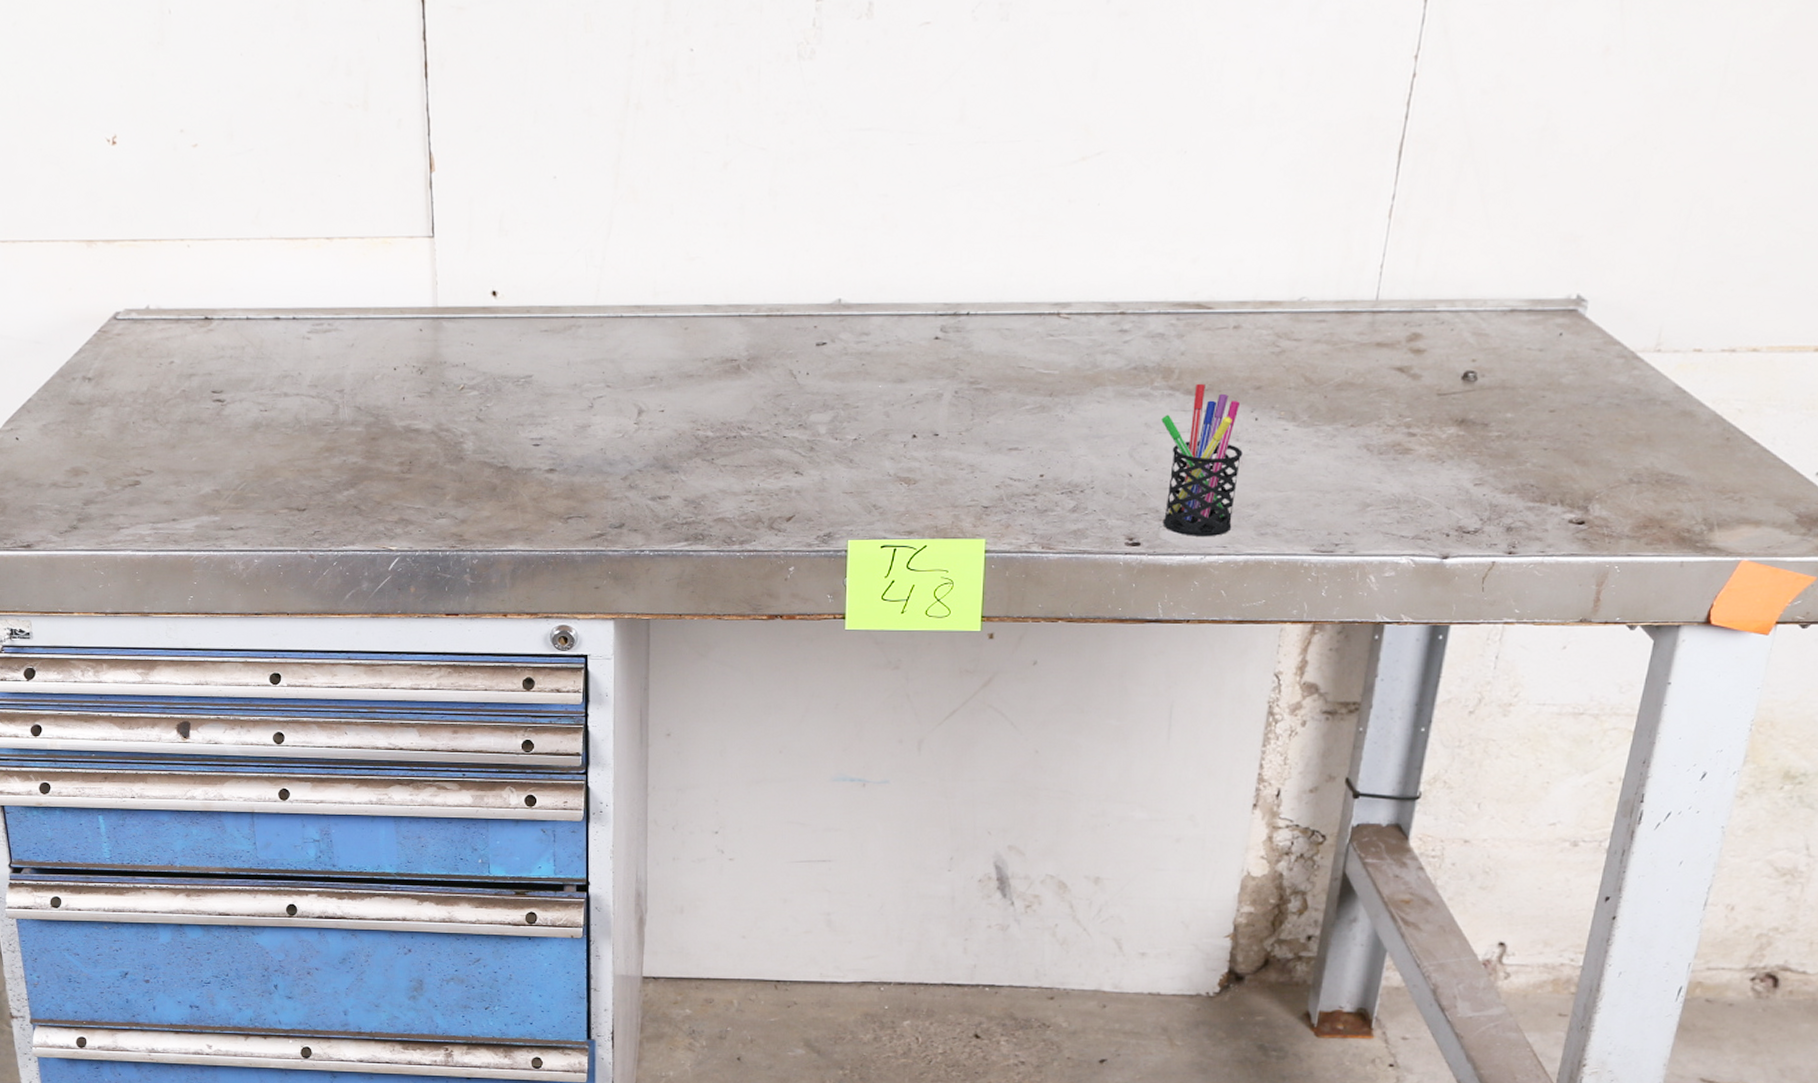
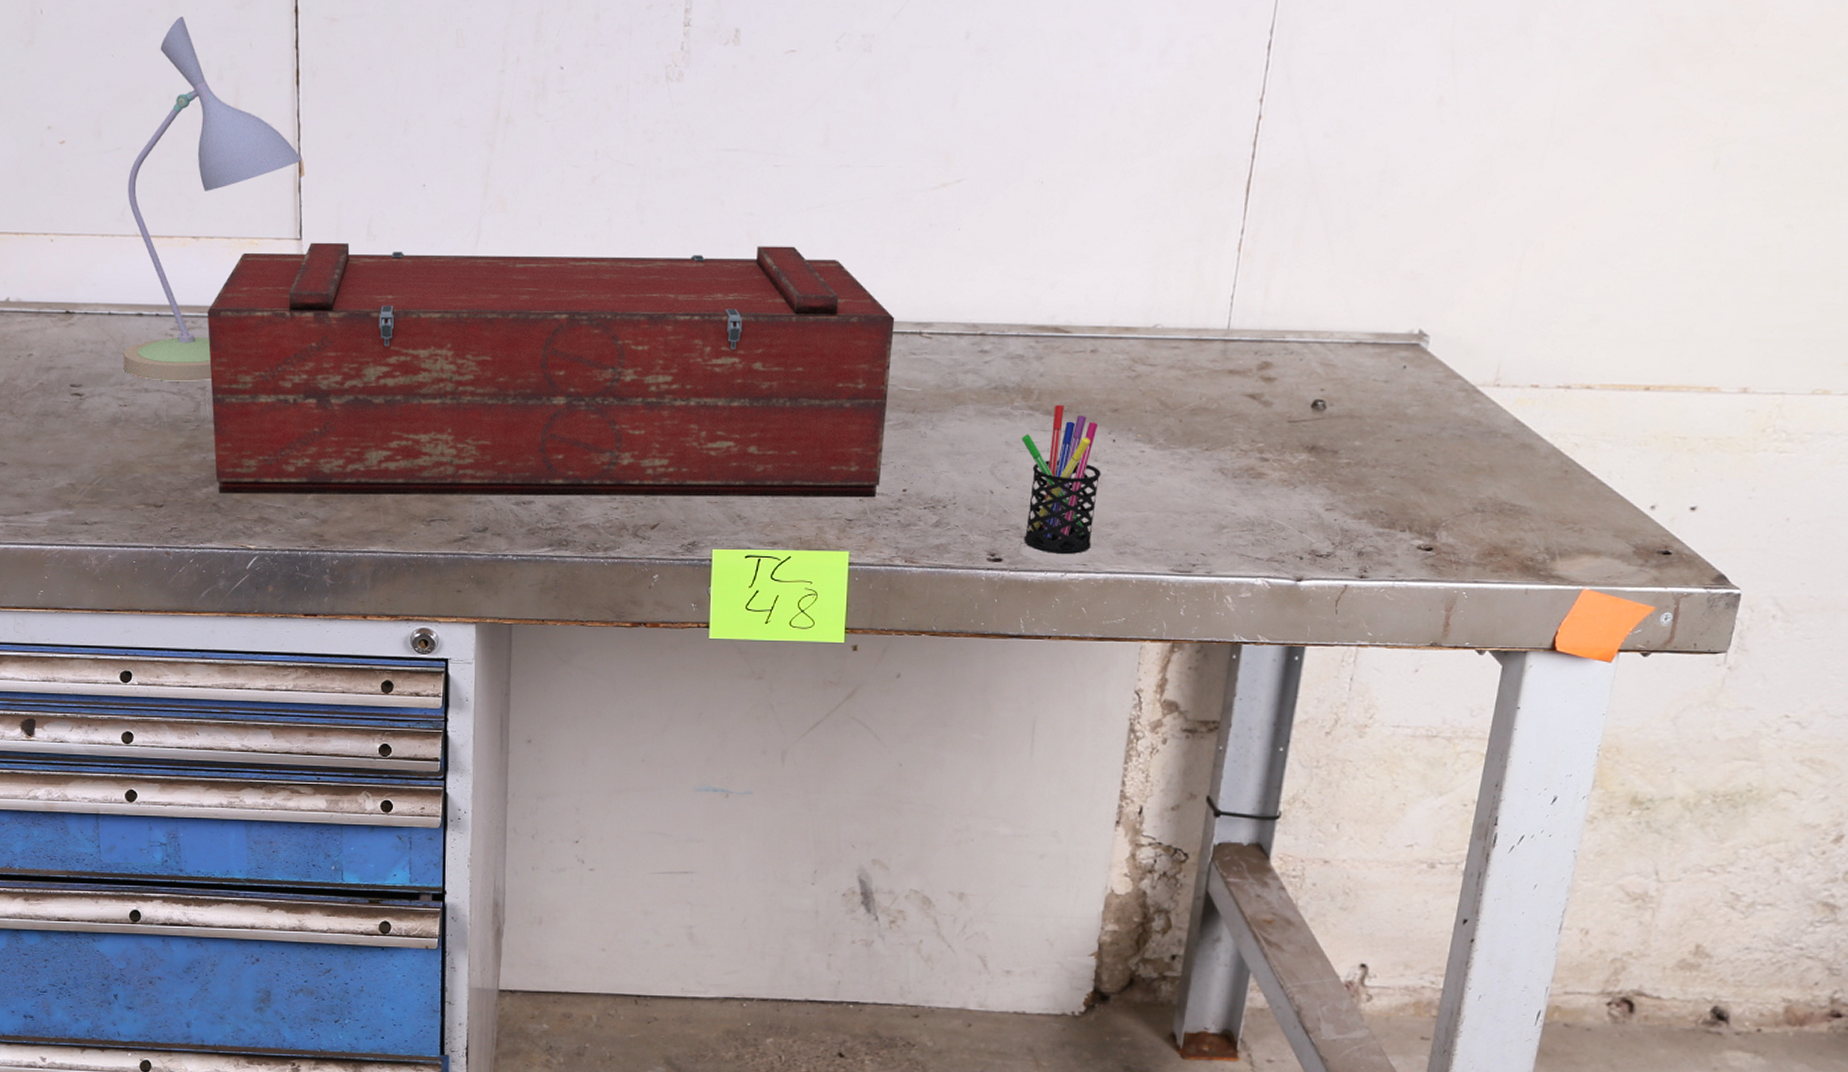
desk lamp: none [261,11,433,385] -> present [123,16,303,381]
wooden crate: none [343,227,1033,496] -> present [207,242,895,498]

